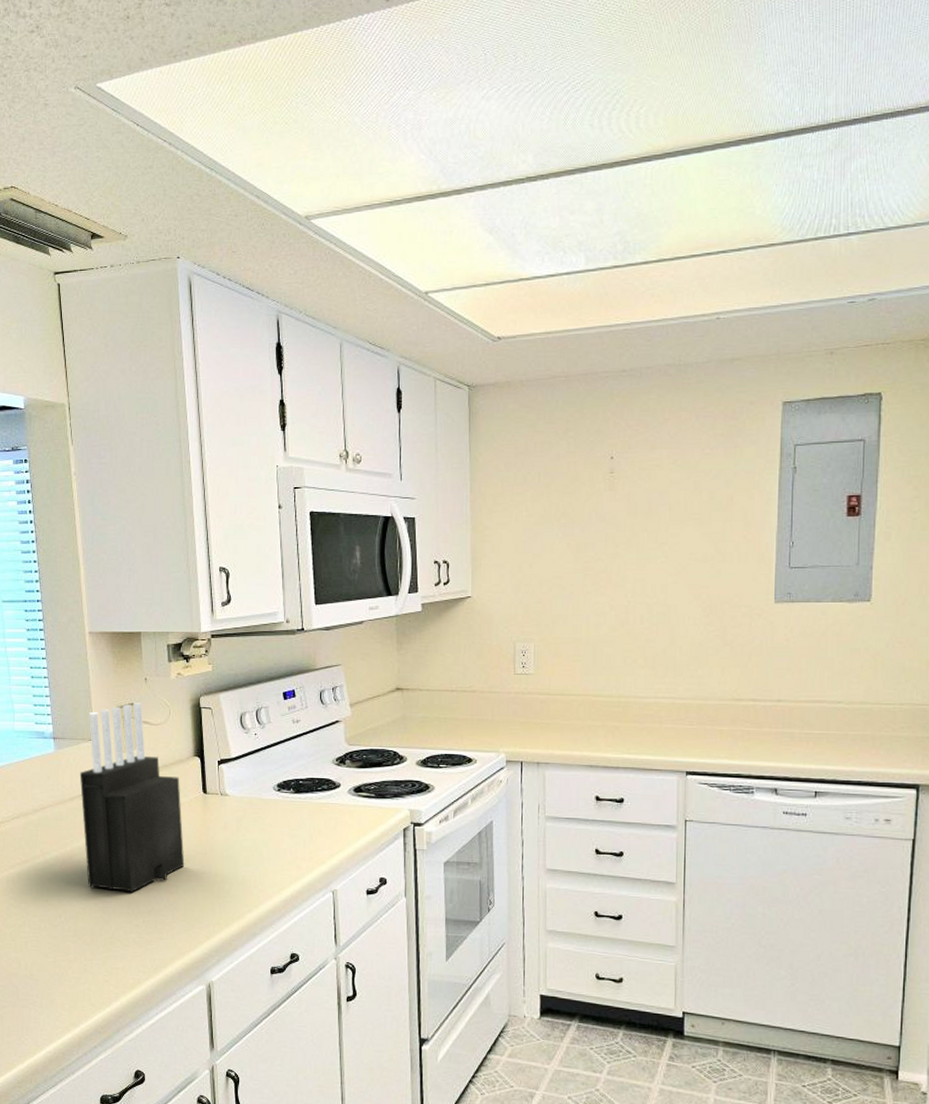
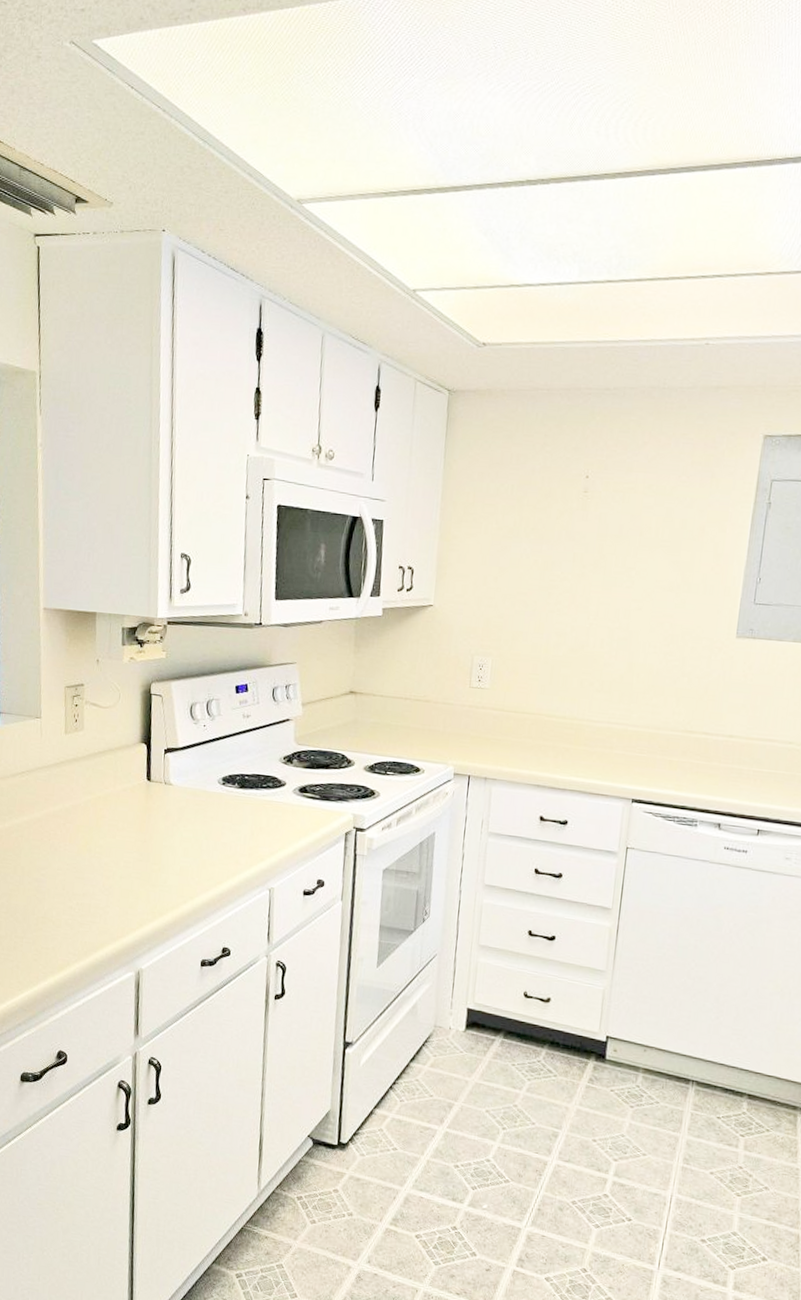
knife block: present [79,702,185,893] -> none [23,683,125,874]

